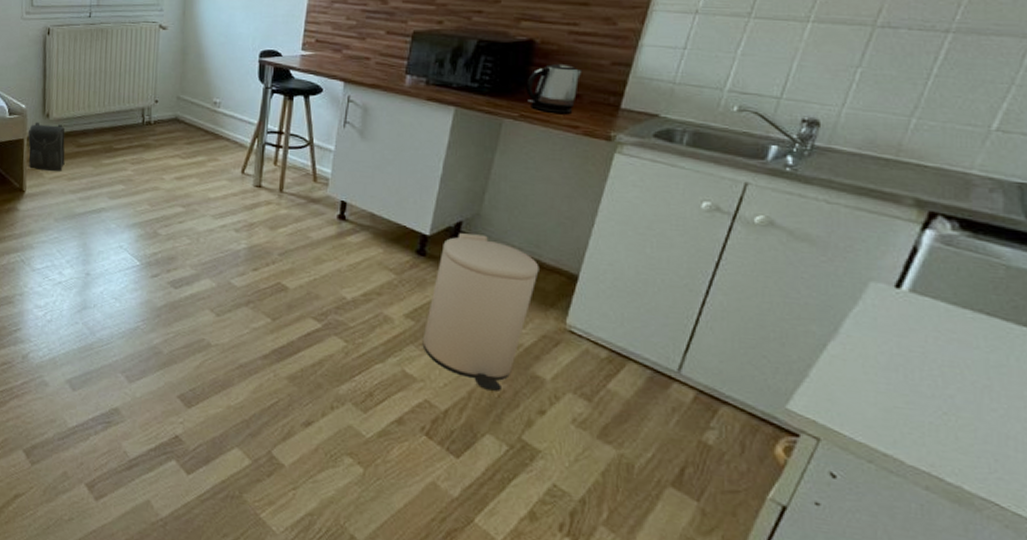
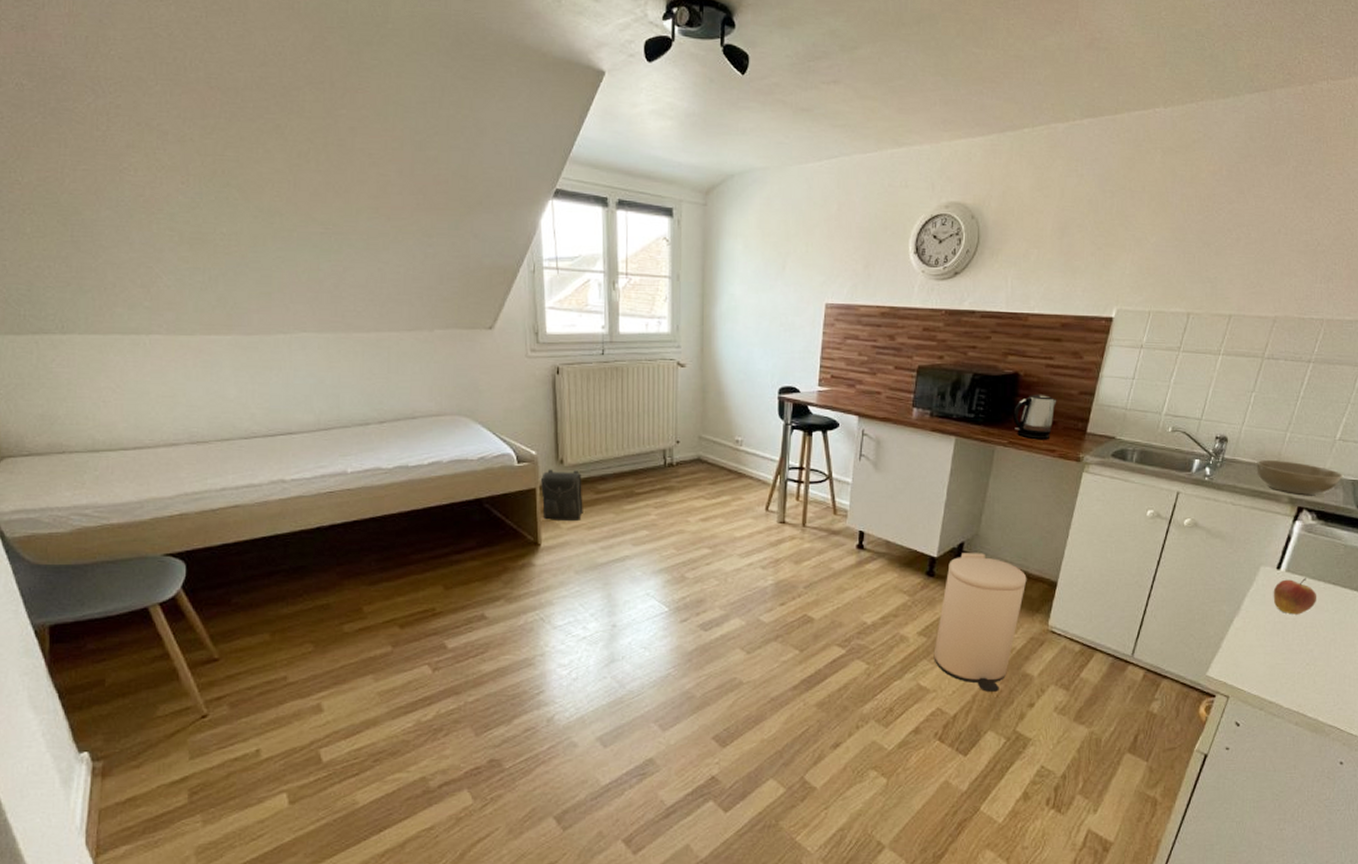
bowl: none [864,151,1003,200] -> present [1257,460,1343,496]
fruit: none [889,301,961,349] -> present [1273,578,1317,615]

